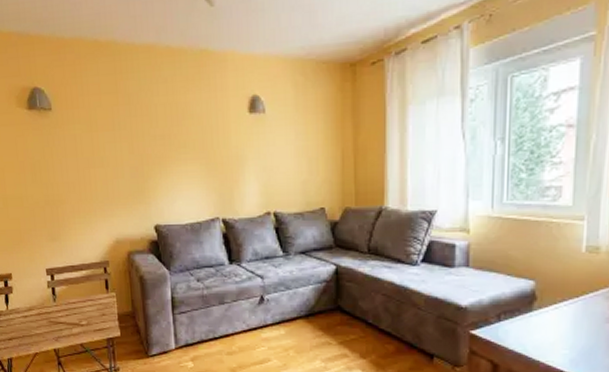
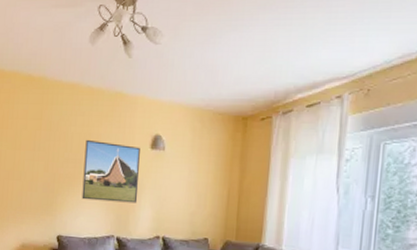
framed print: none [172,110,241,181] -> present [81,139,140,203]

